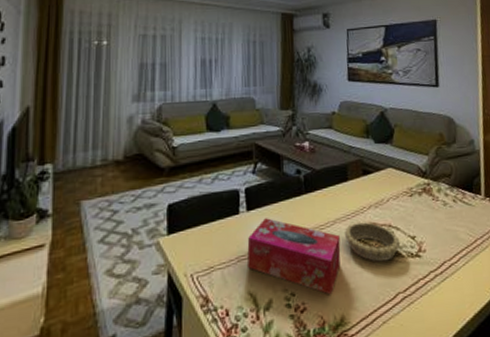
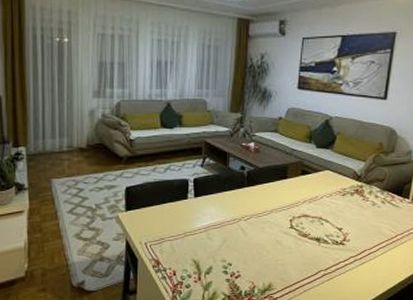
tissue box: present [247,218,341,295] -> none [193,204,275,267]
decorative bowl: present [344,222,401,262] -> none [278,214,328,246]

